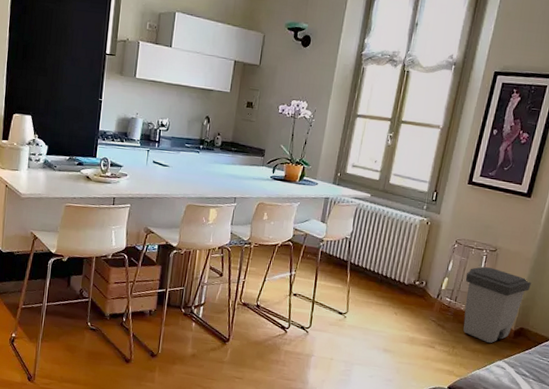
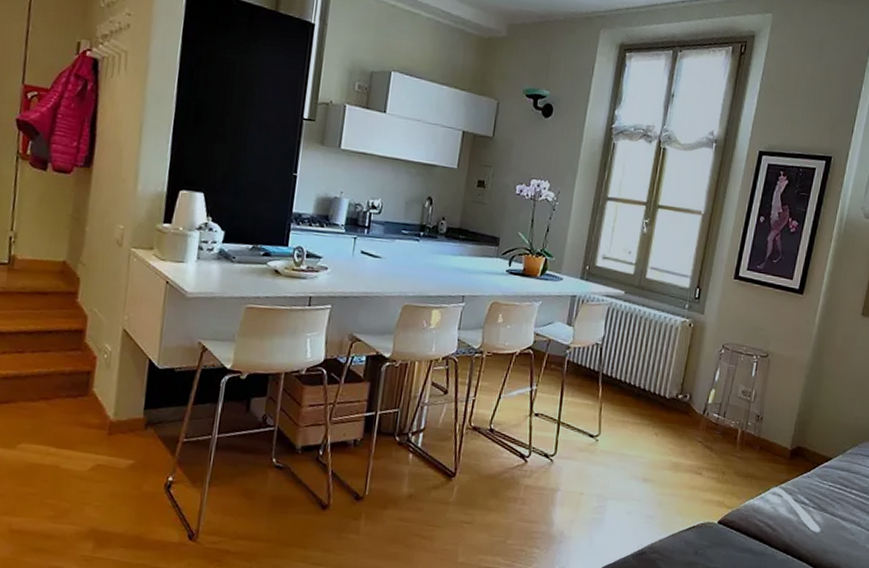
trash can: present [463,267,531,344] -> none [733,375,807,467]

